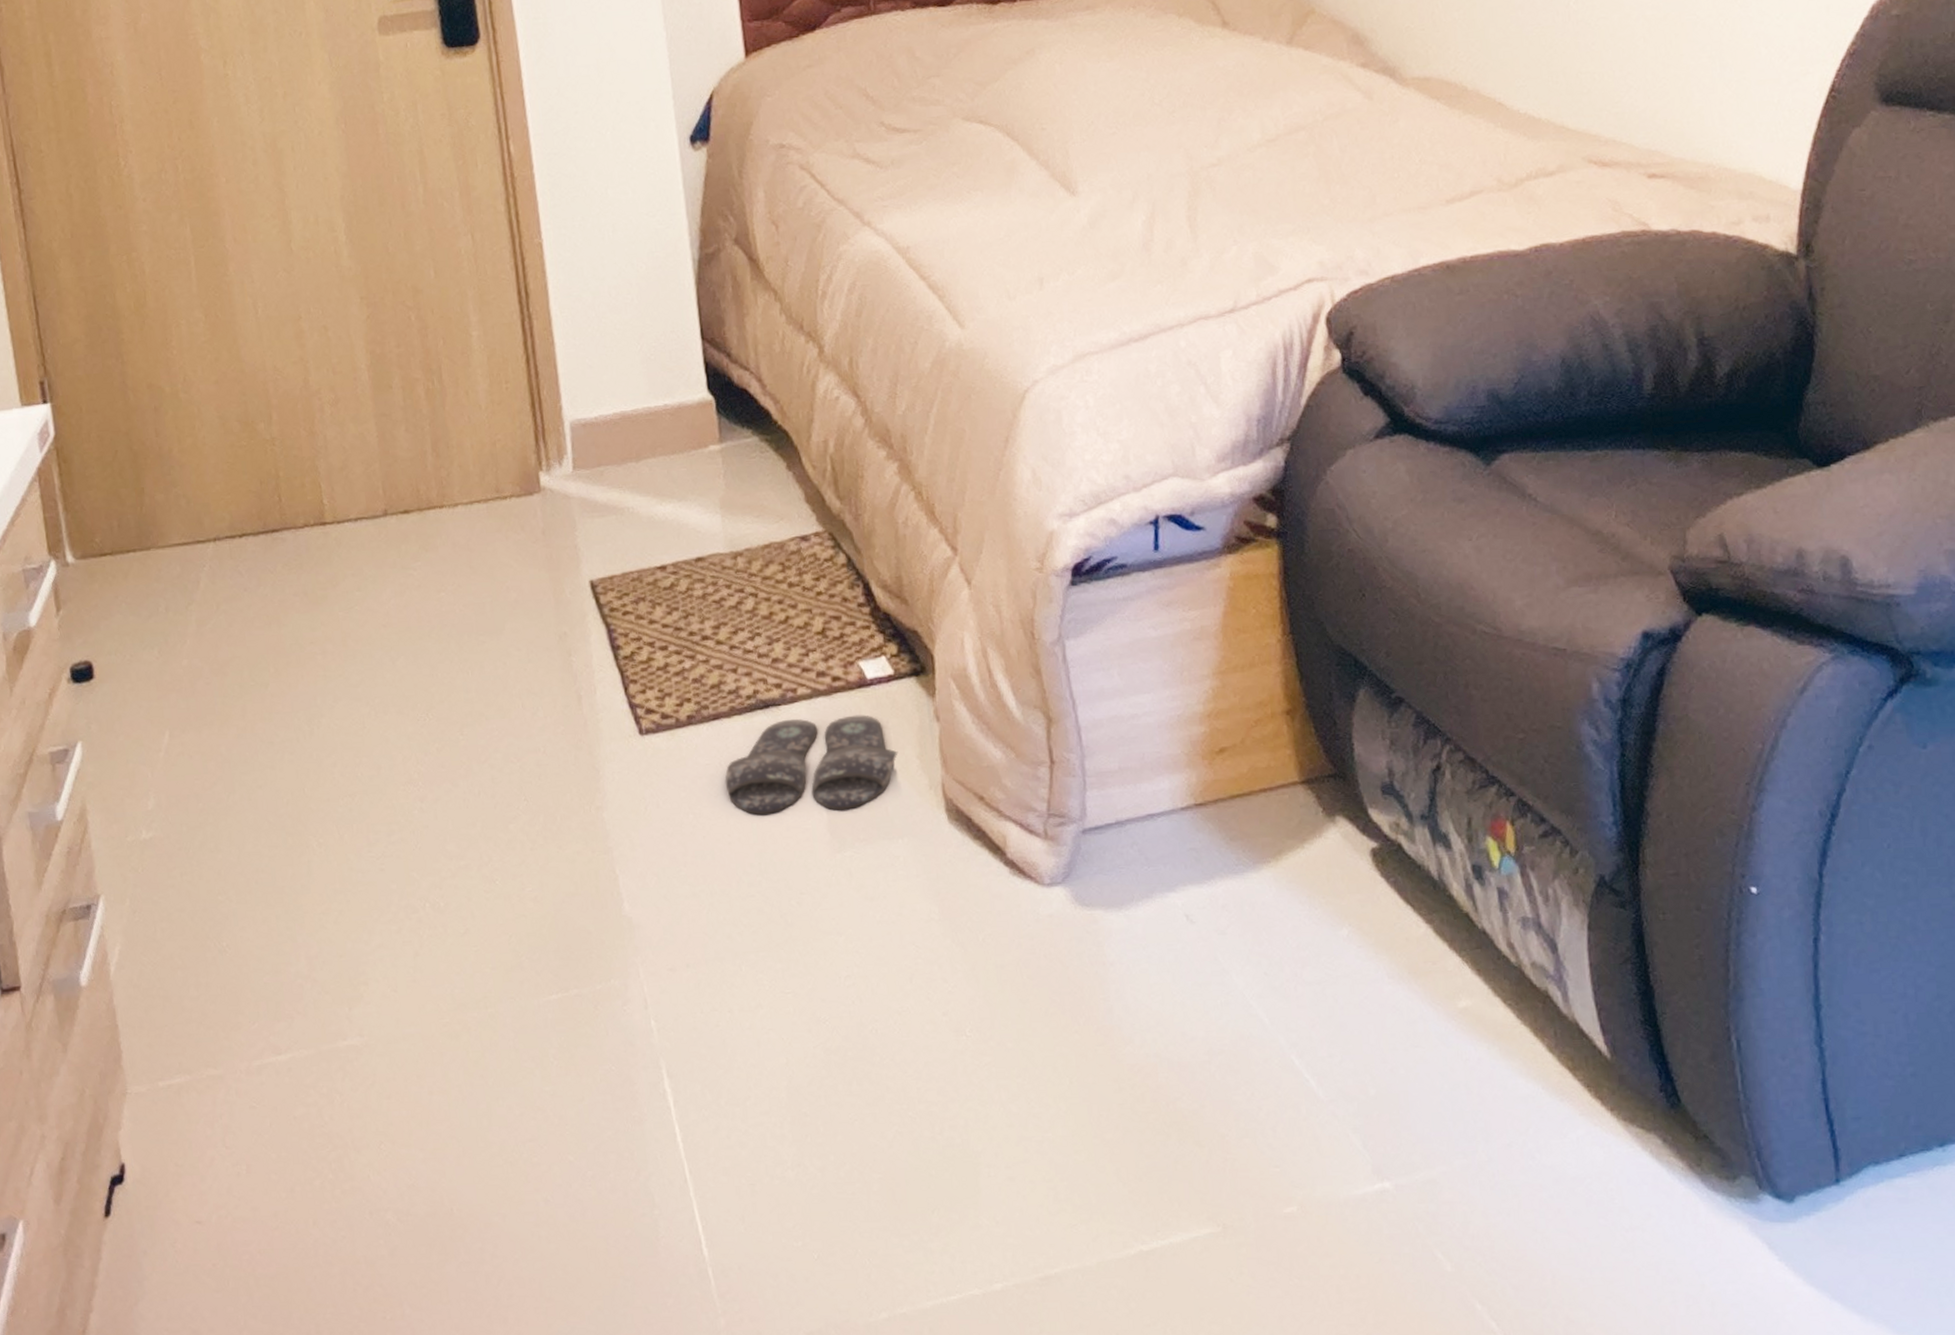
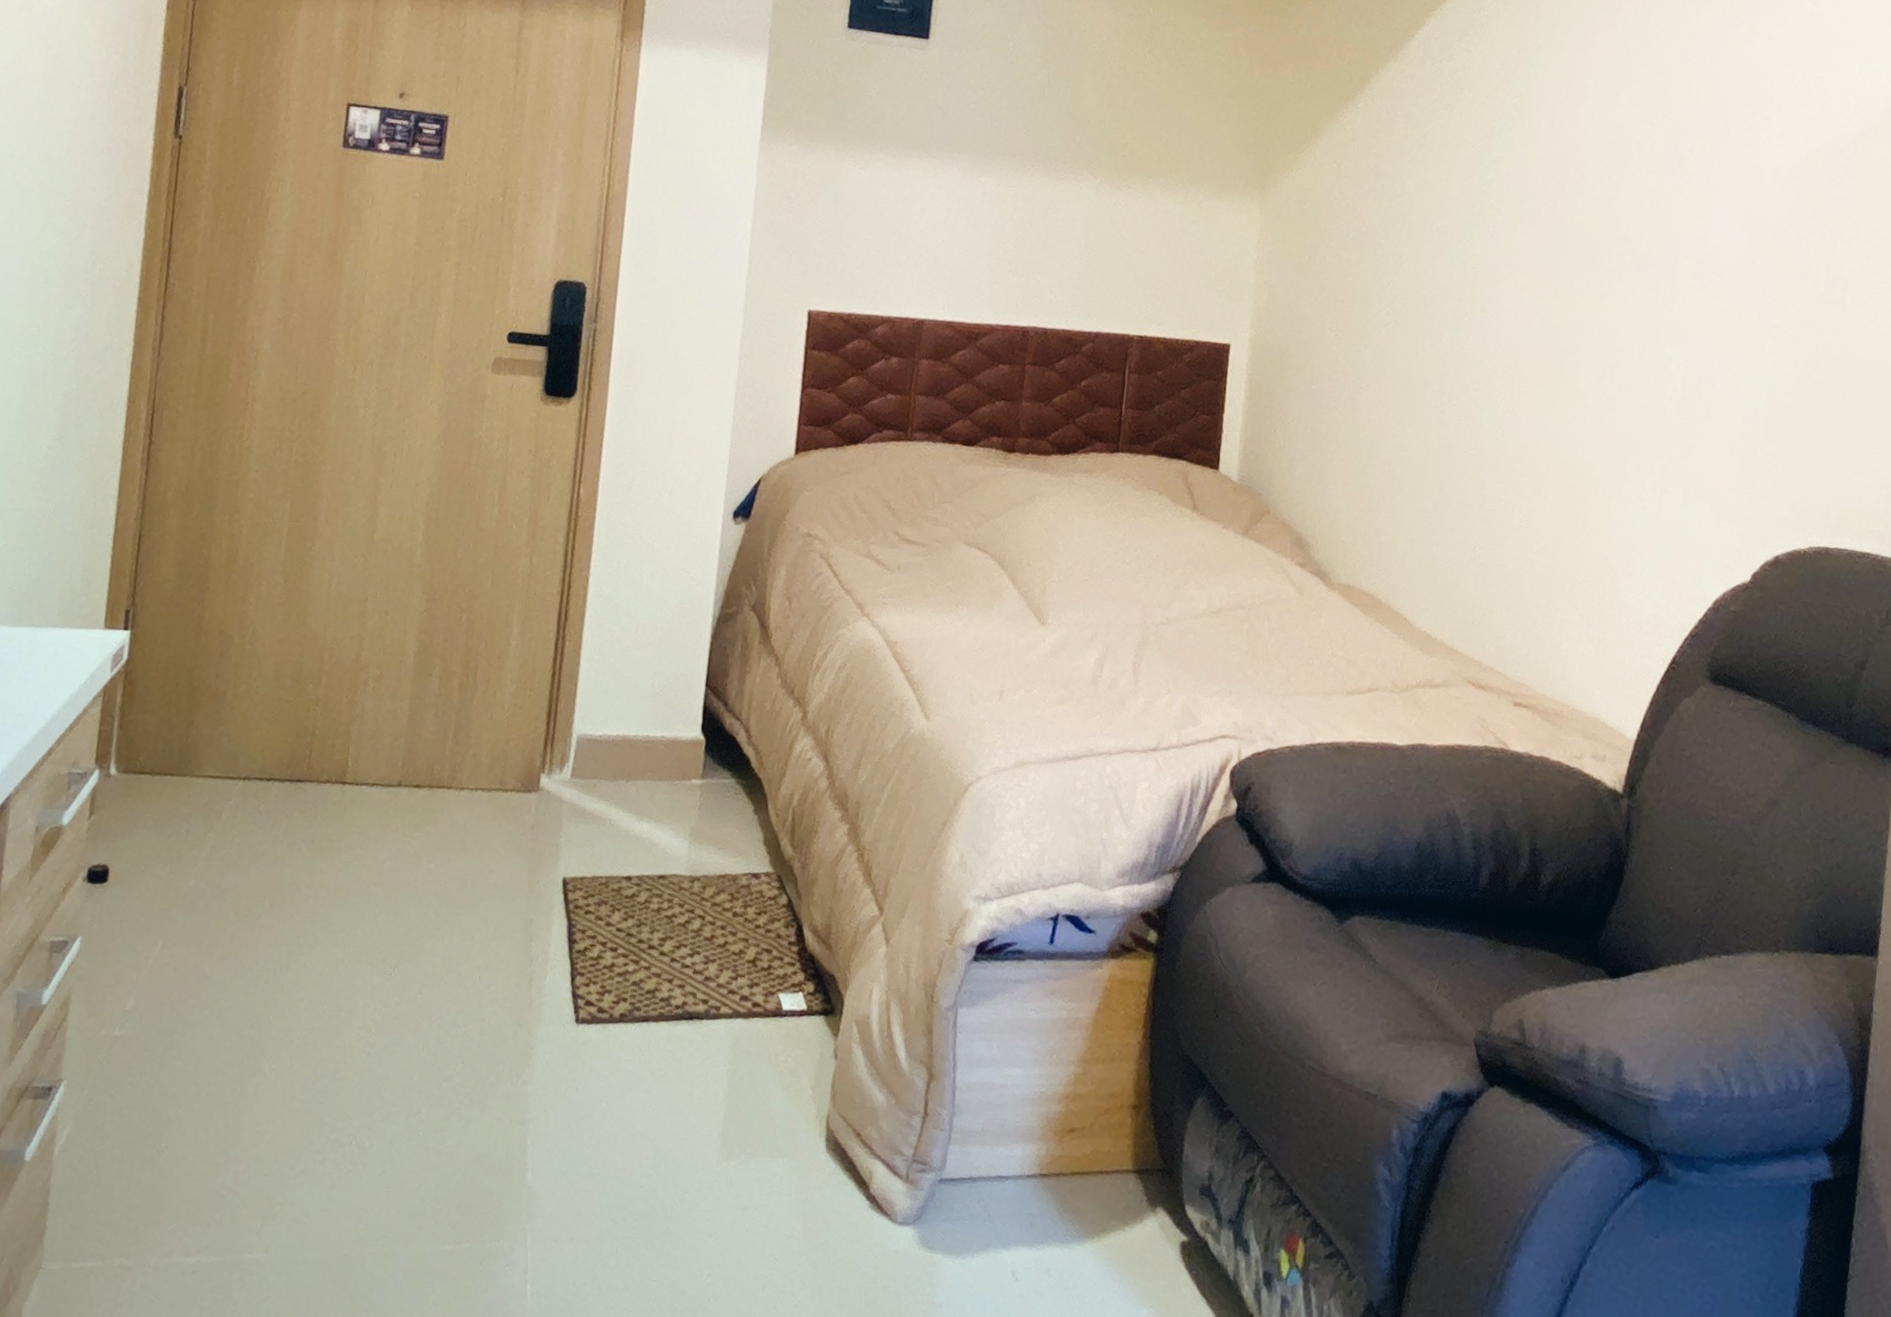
slippers: present [724,715,898,816] -> none [640,1033,796,1124]

